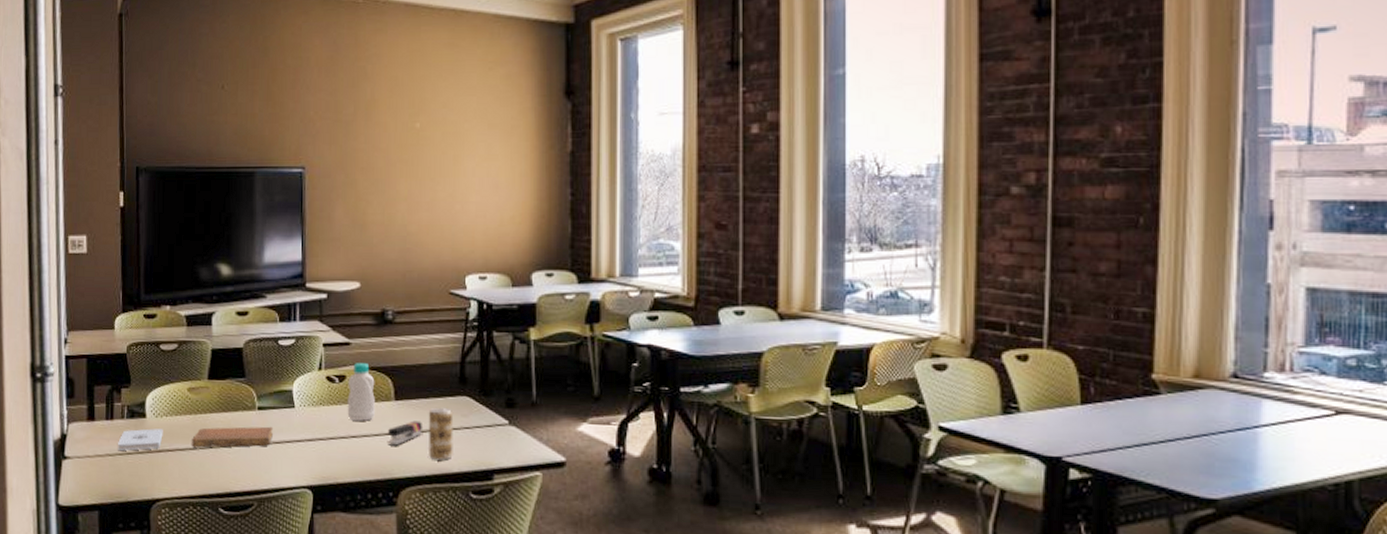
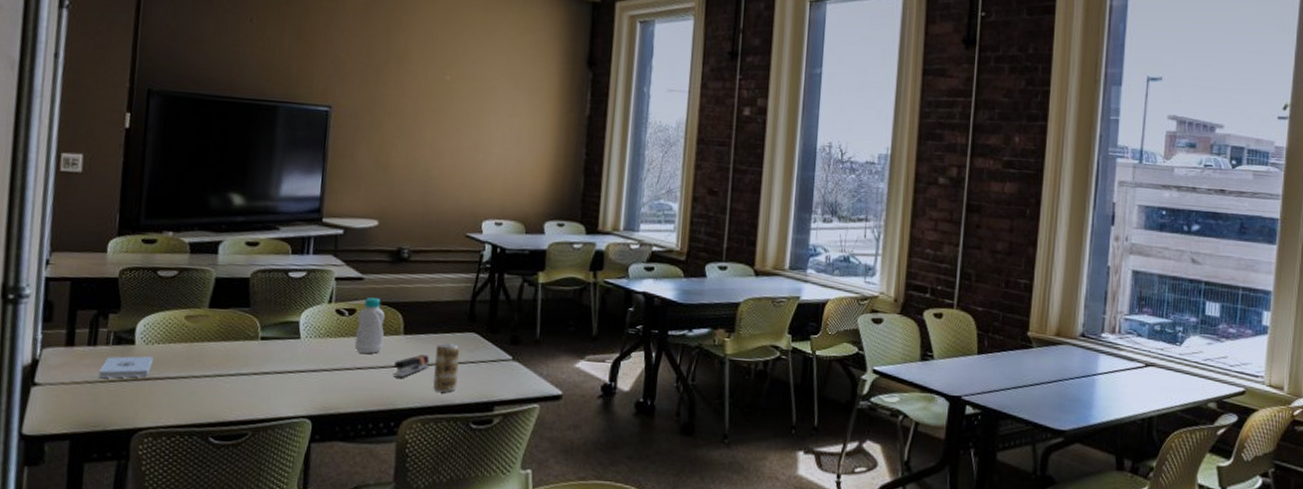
notebook: present [192,426,273,448] -> none [184,356,275,377]

